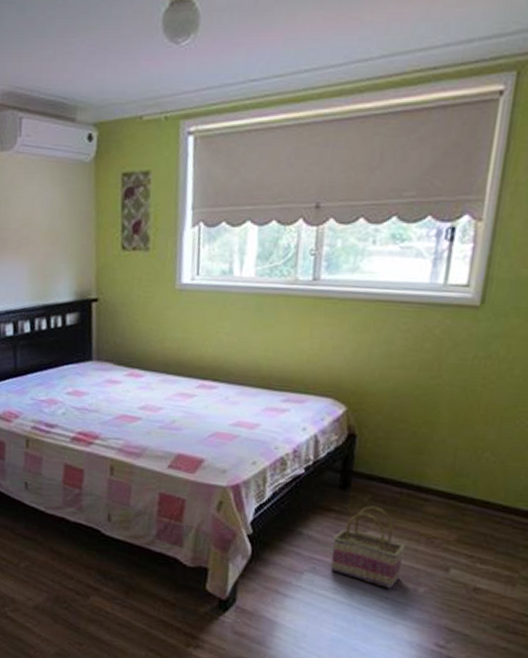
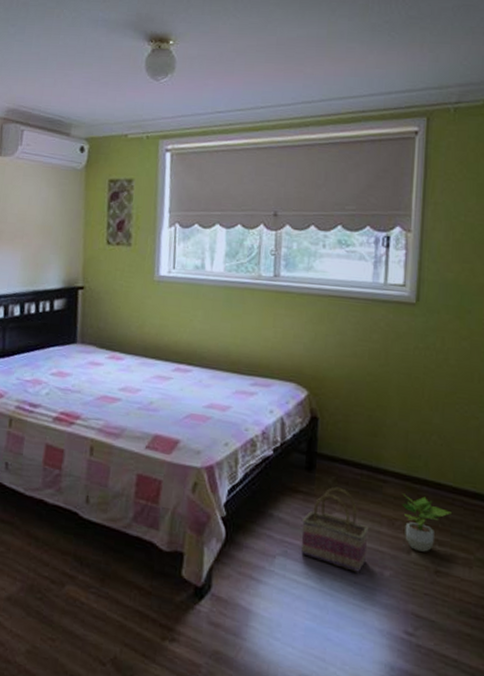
potted plant: none [443,512,498,570] -> present [402,493,451,552]

